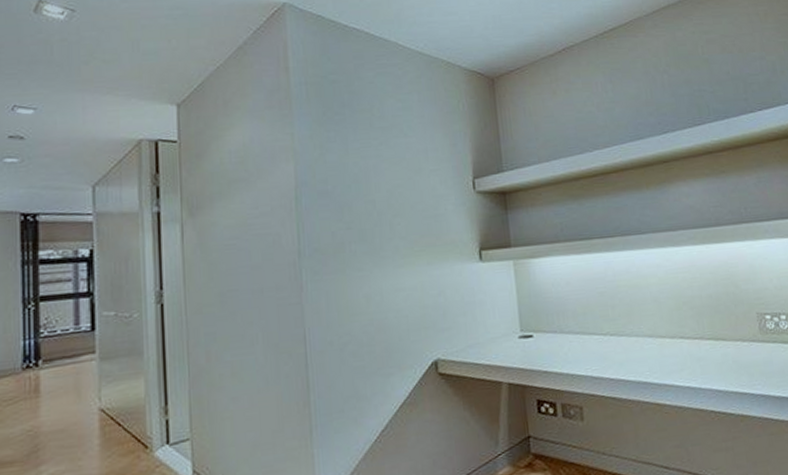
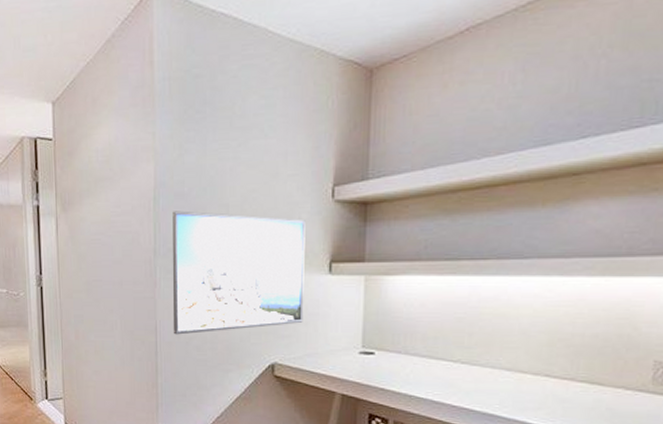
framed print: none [317,209,461,342] -> present [172,211,306,335]

